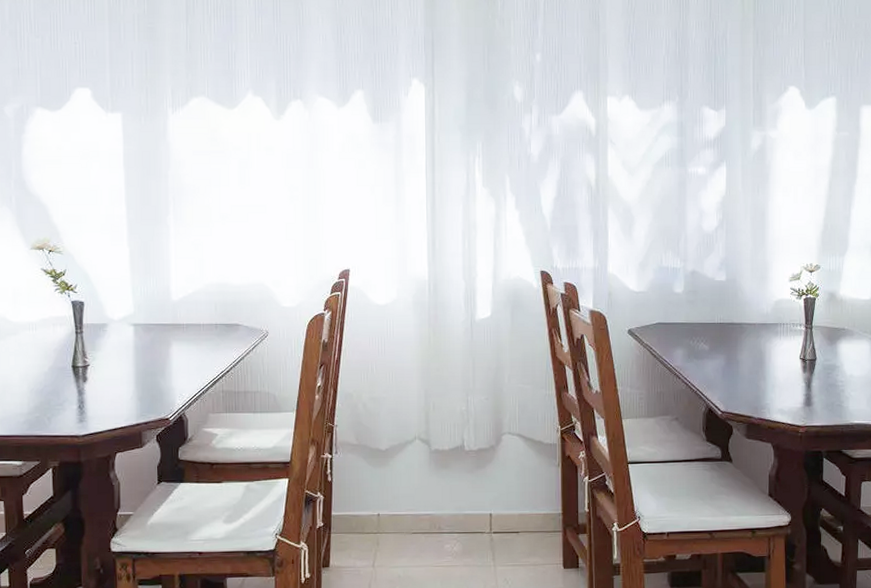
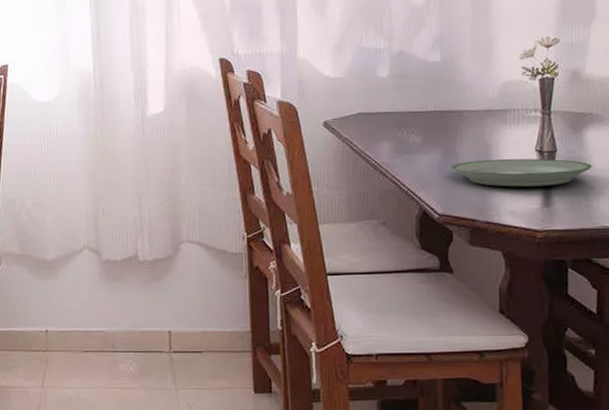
plate: none [732,365,844,389] -> present [450,158,593,187]

